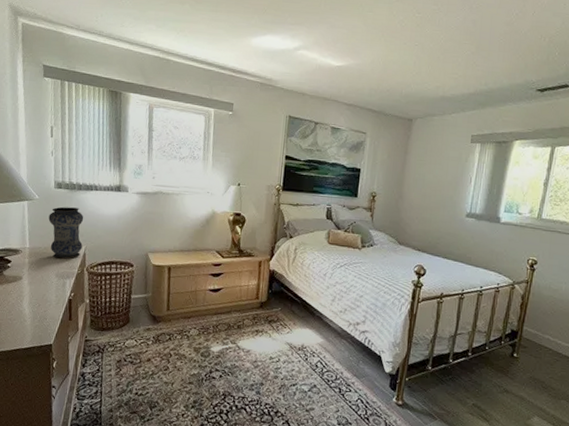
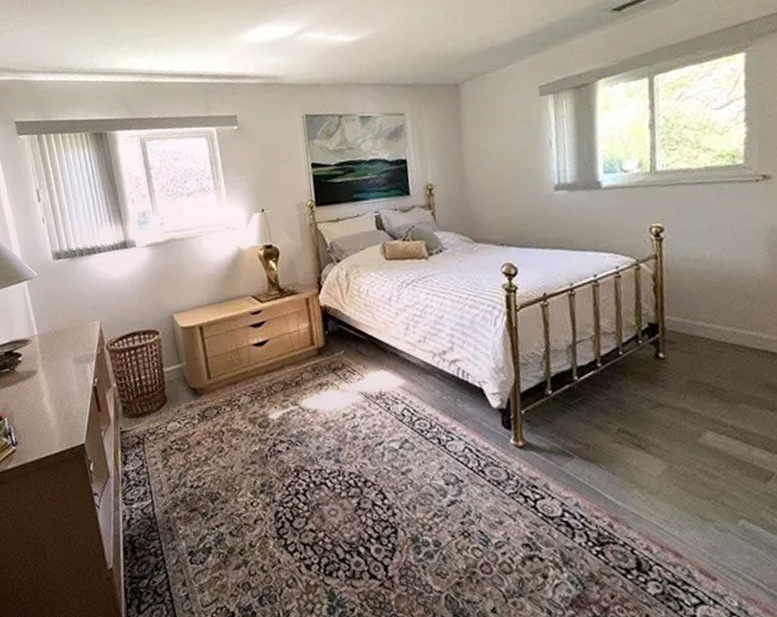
vase: present [48,207,84,259] -> none [53,277,97,341]

